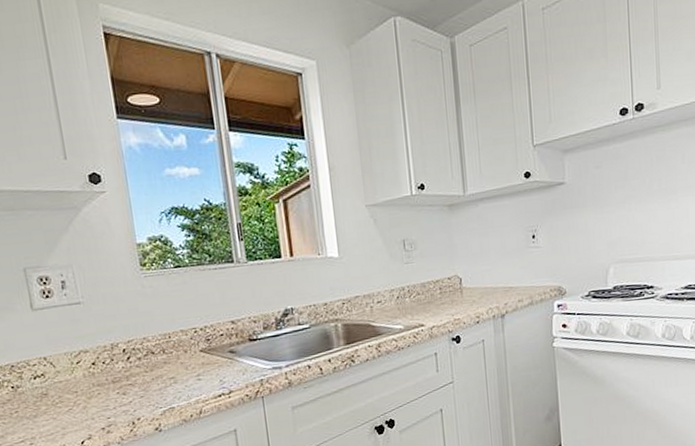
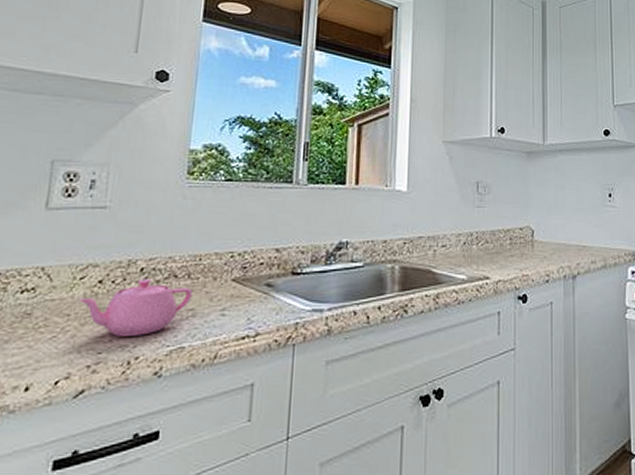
teapot: none [80,357,171,404] -> present [78,279,193,336]

